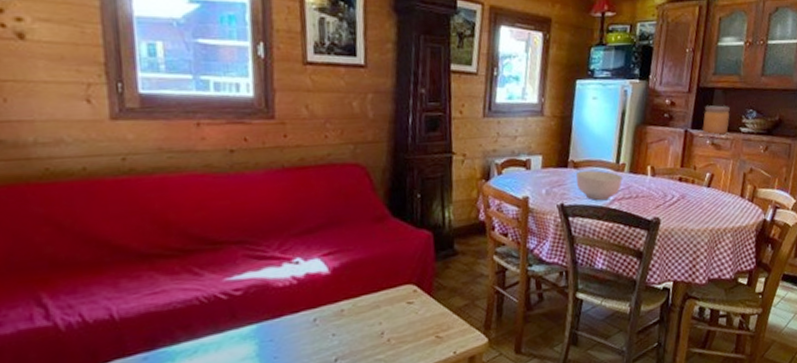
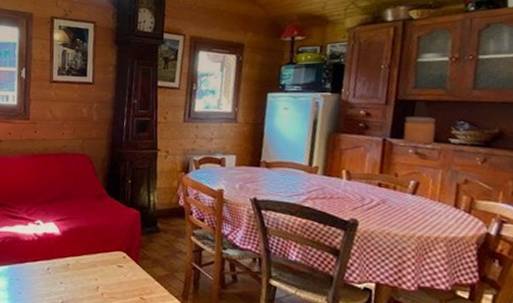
bowl: present [575,170,622,201] -> none [267,170,316,199]

